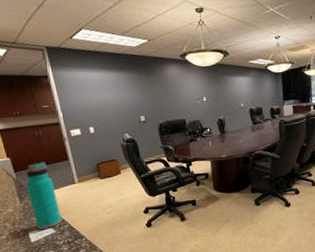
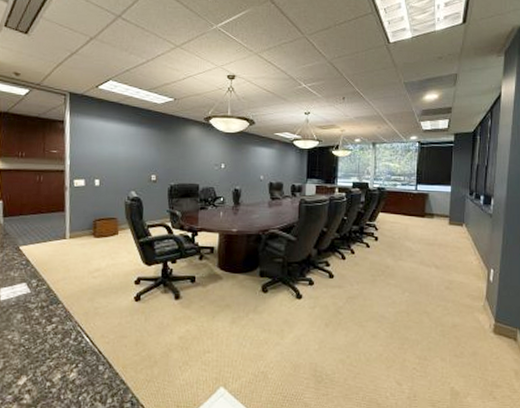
water bottle: present [26,161,62,230] -> none [11,209,42,287]

